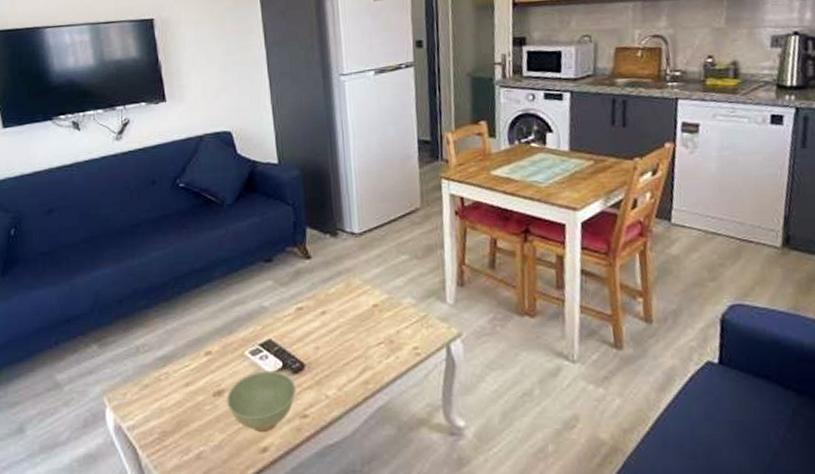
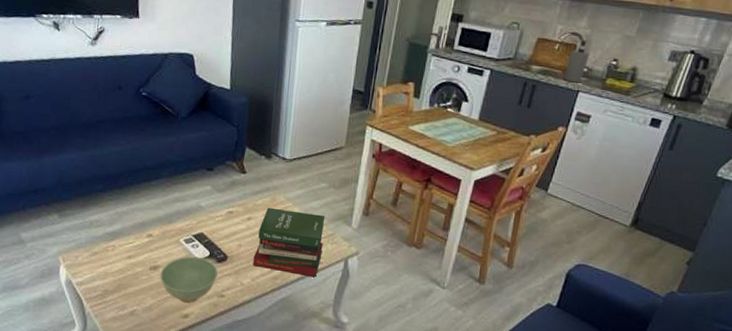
books: none [335,294,418,375] -> present [252,207,326,278]
soap dispenser: none [655,40,680,91] -> present [563,39,591,83]

